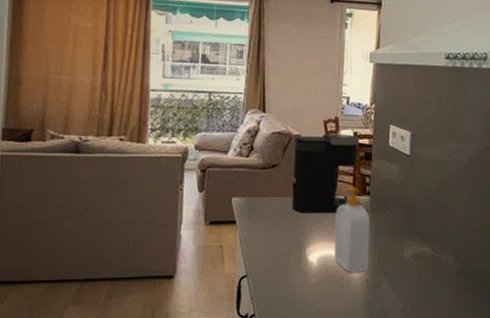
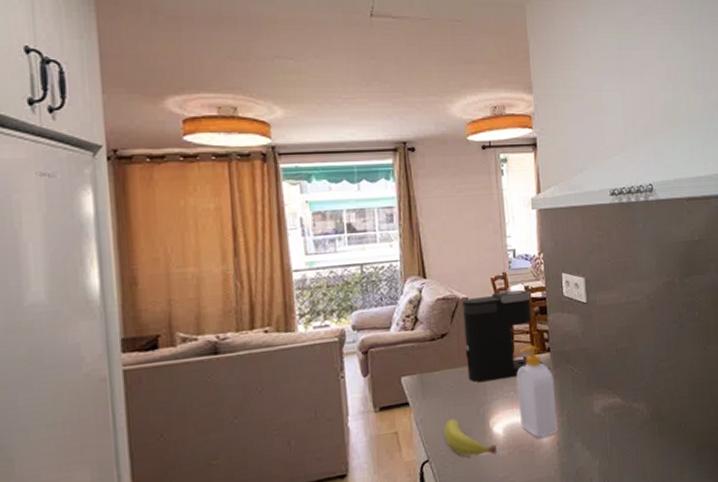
fruit: none [264,242,309,281] -> present [444,419,497,457]

